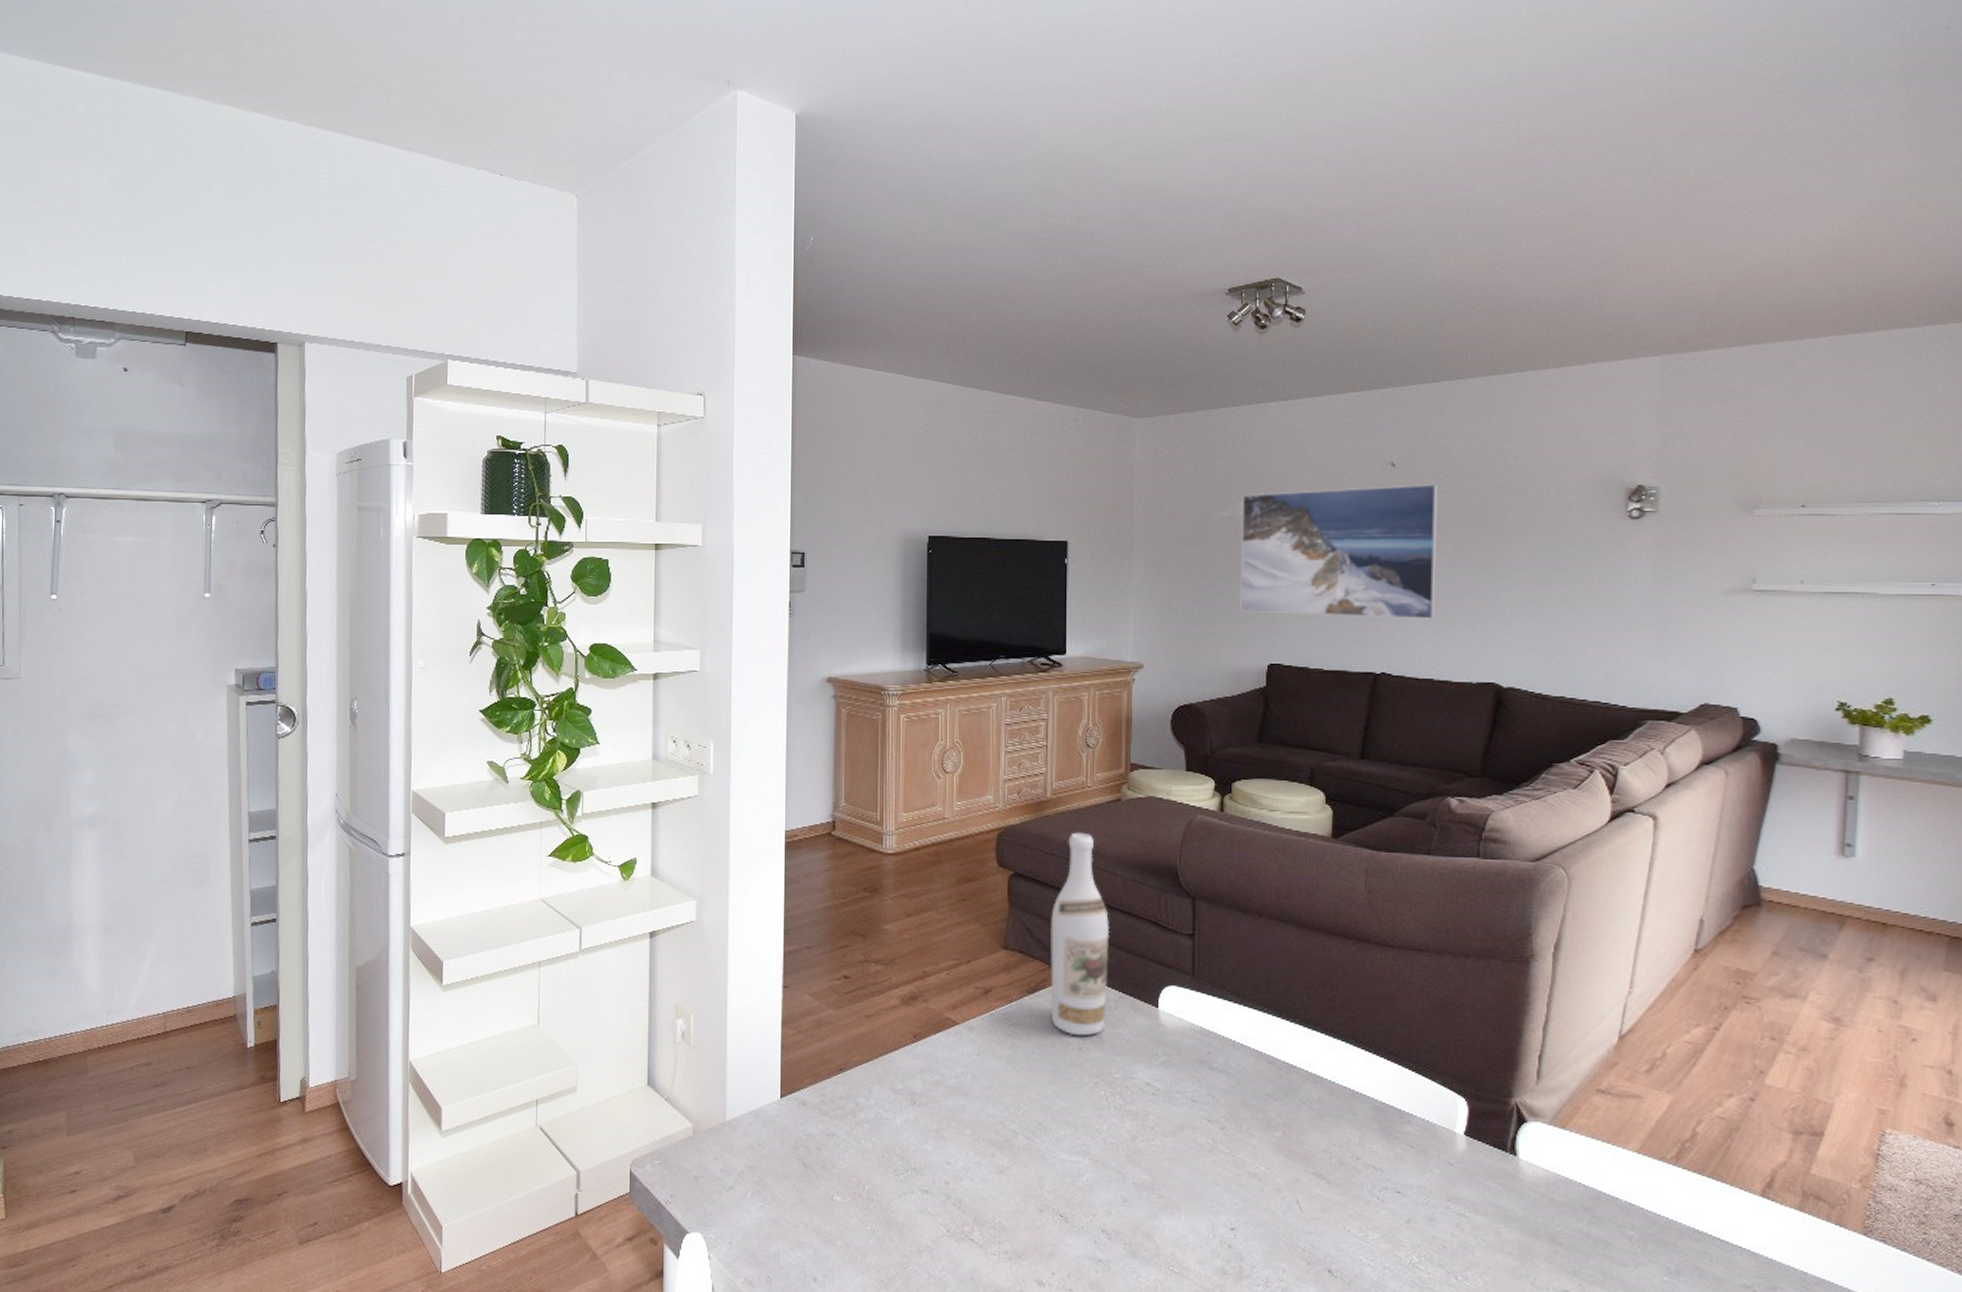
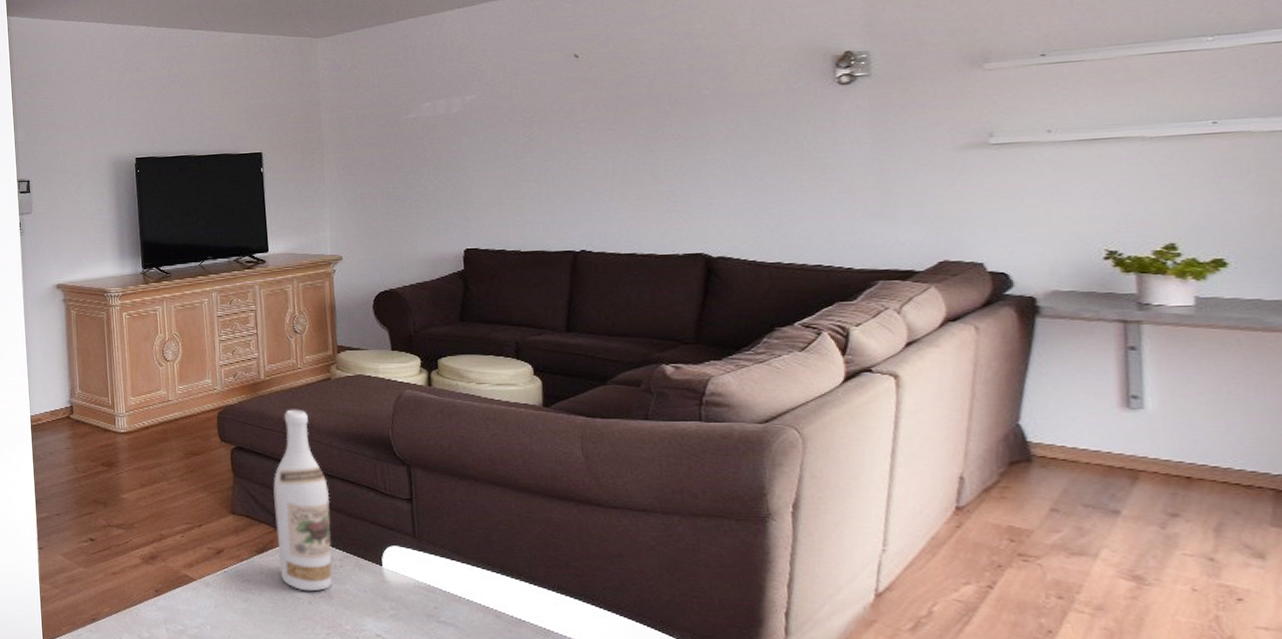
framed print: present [1240,484,1439,619] -> none [426,70,633,203]

